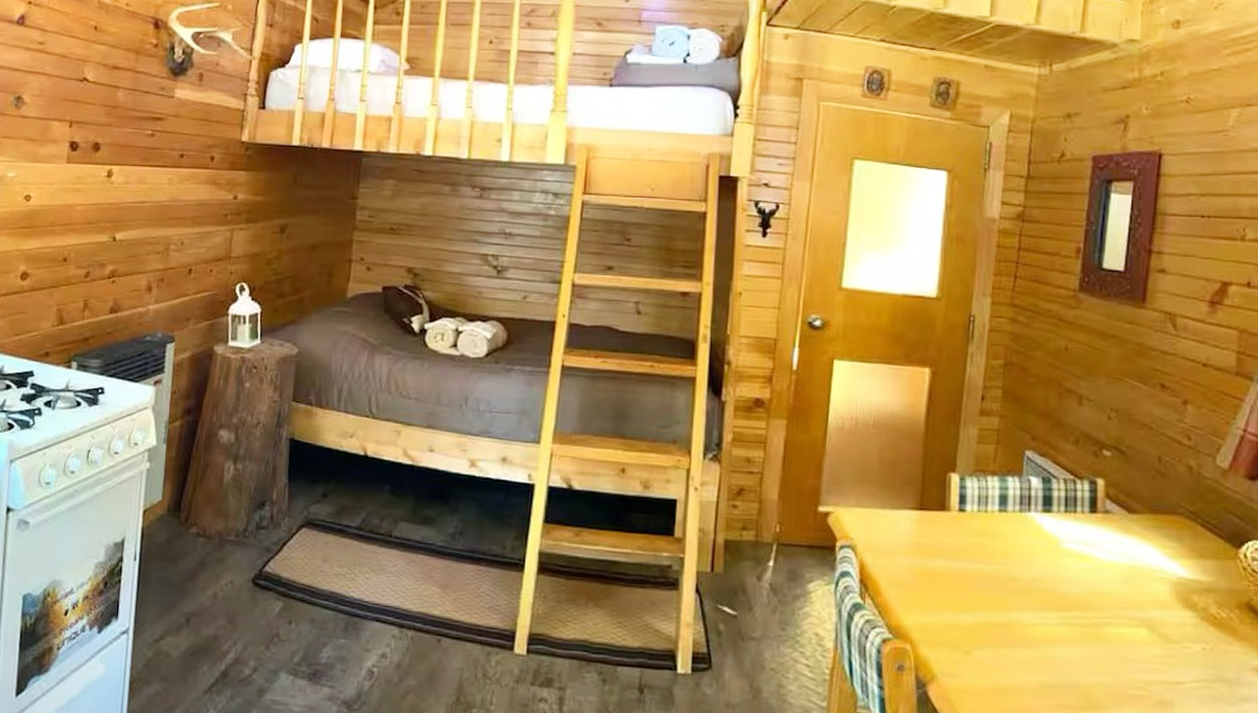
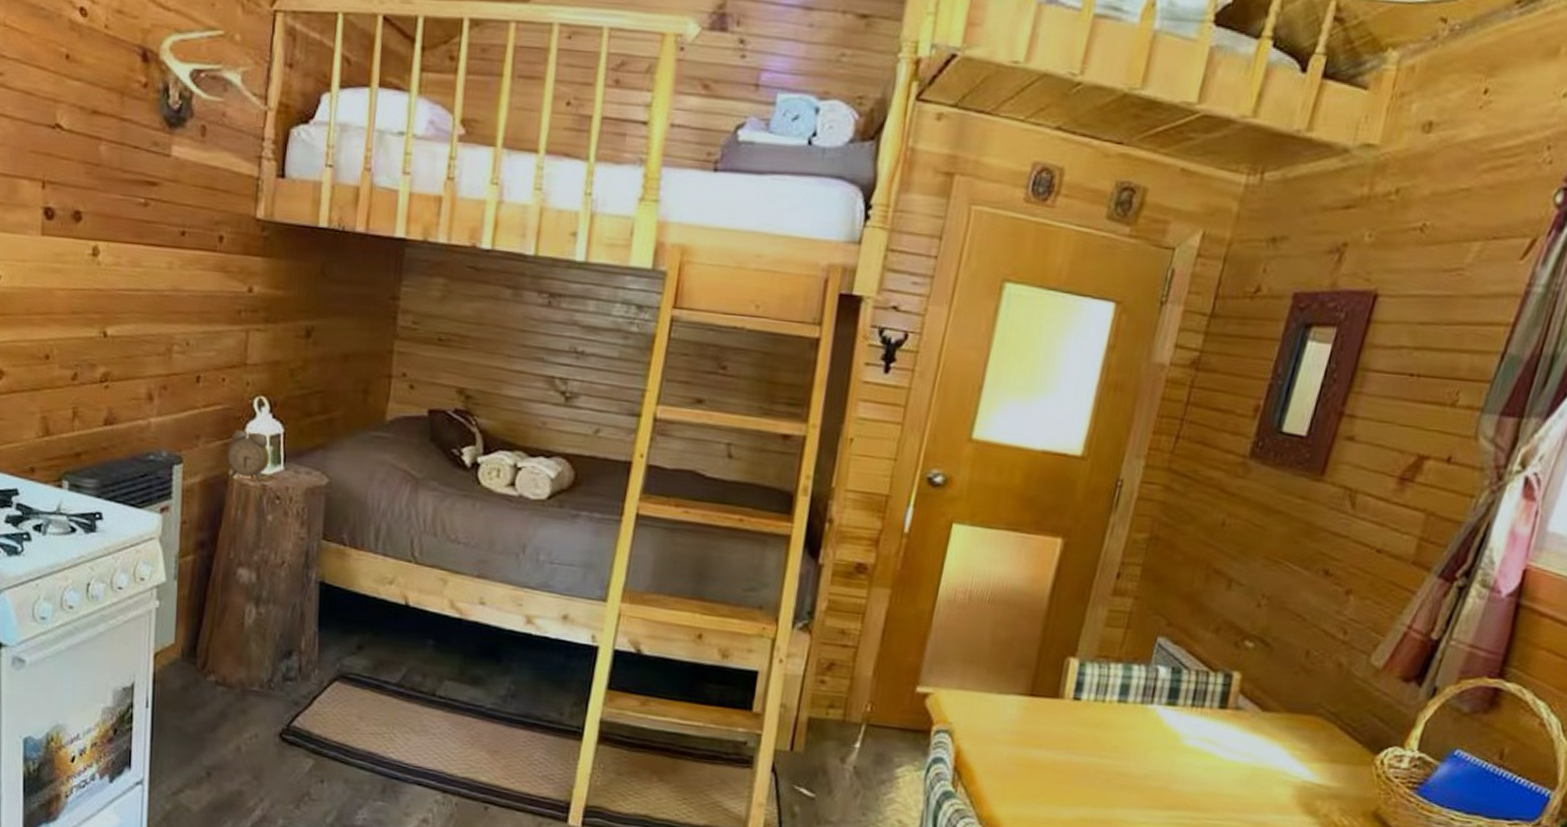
alarm clock: none [212,311,249,355] -> present [227,429,270,482]

